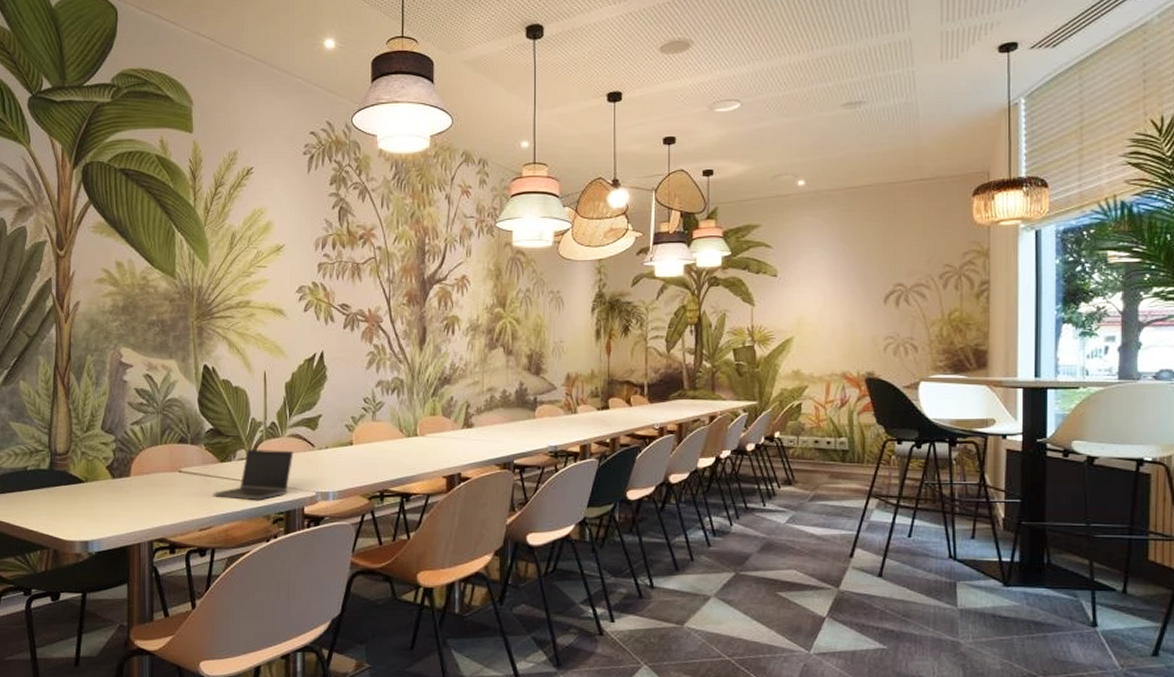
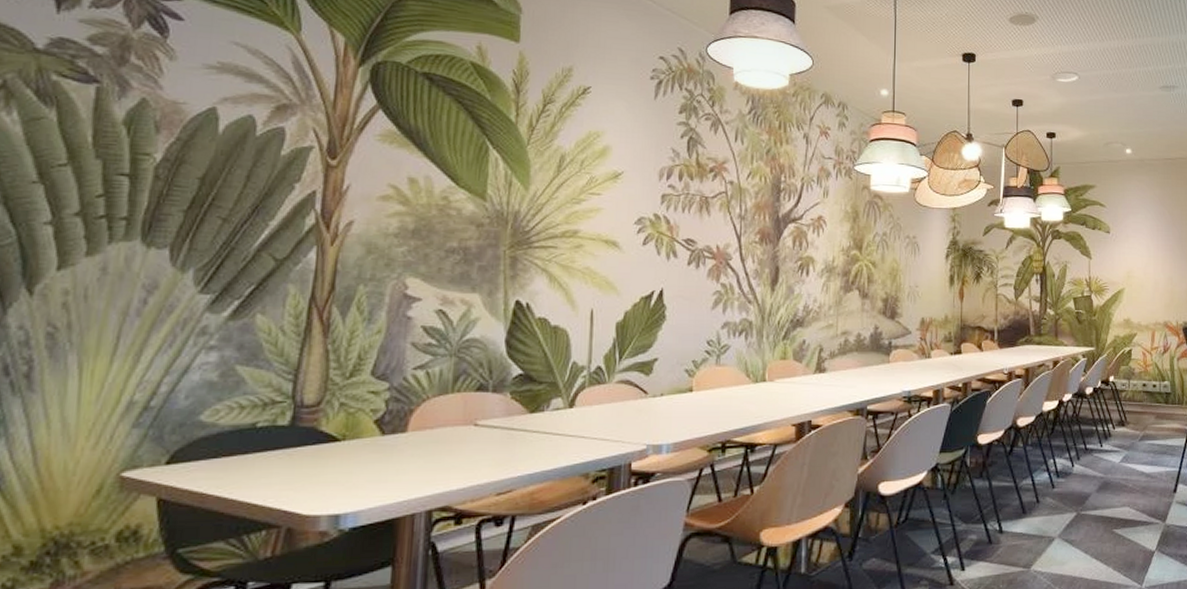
laptop computer: present [213,448,294,500] -> none [517,397,622,456]

